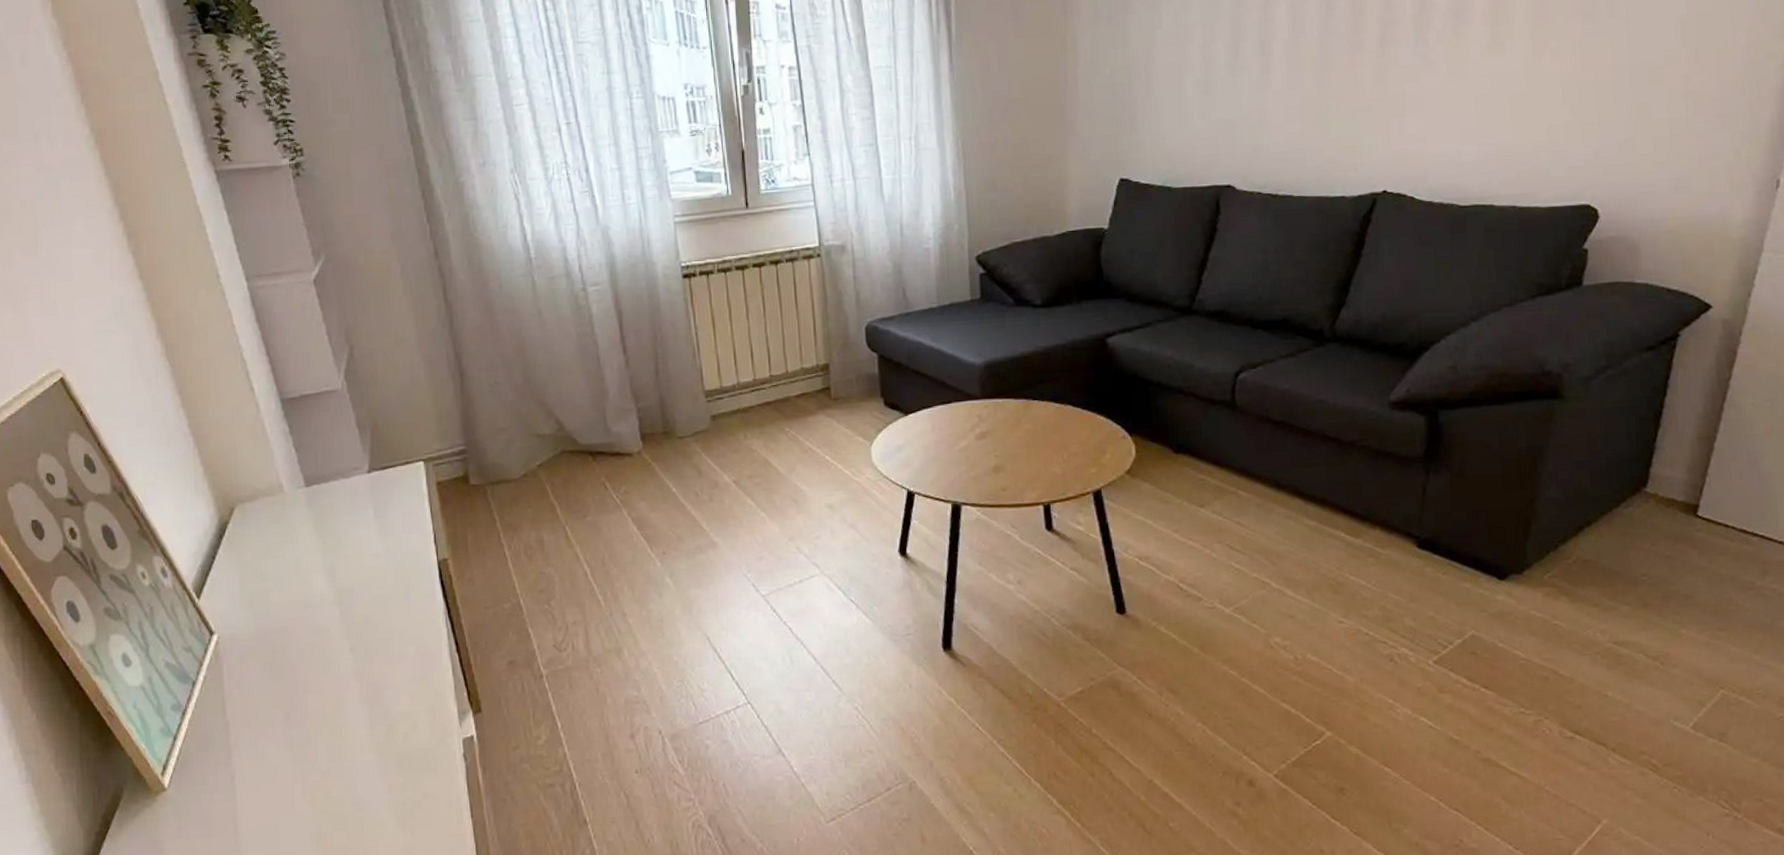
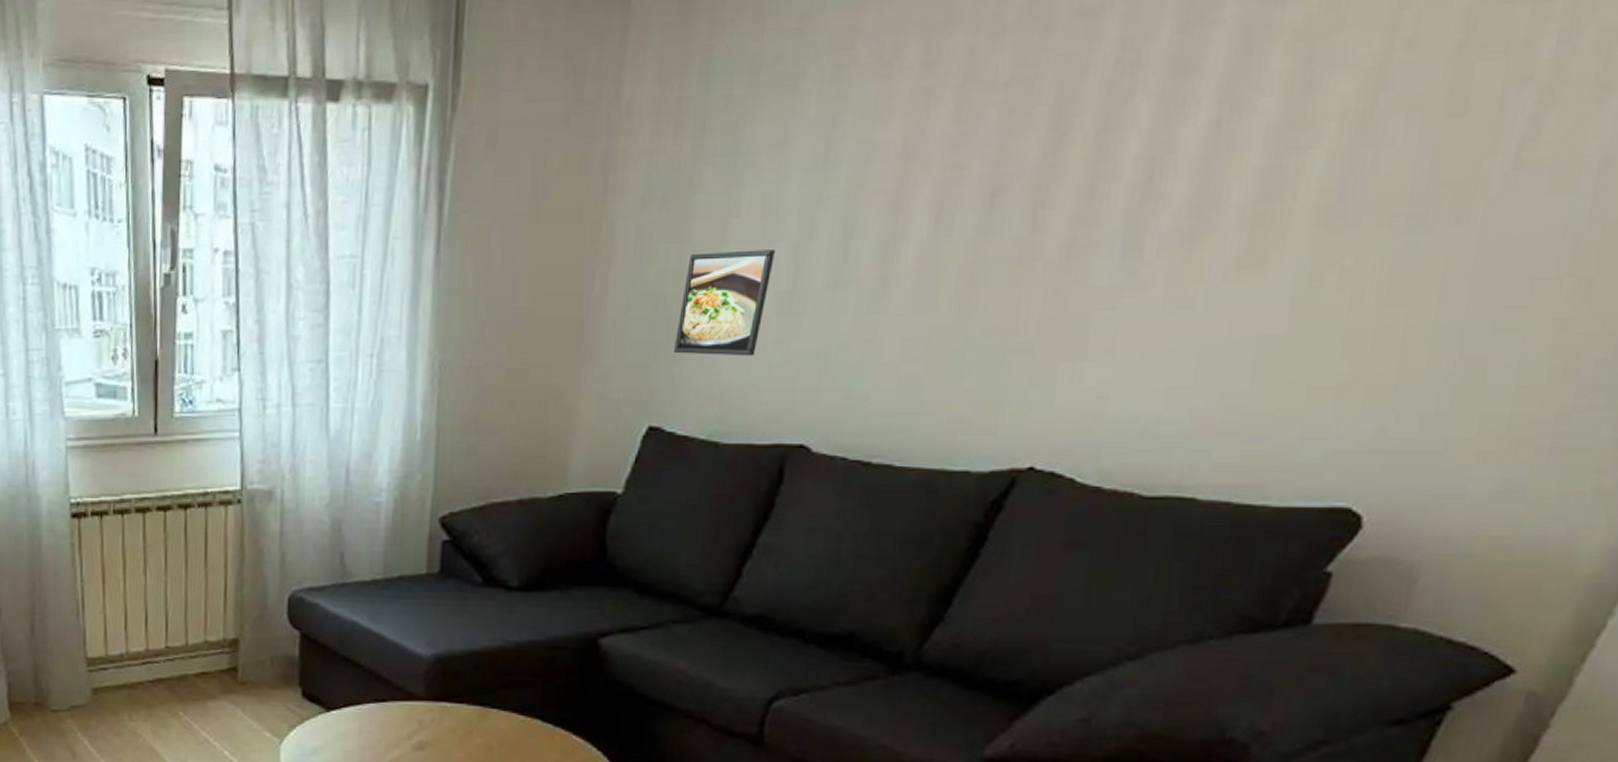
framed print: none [1130,50,1190,126] -> present [674,250,775,357]

